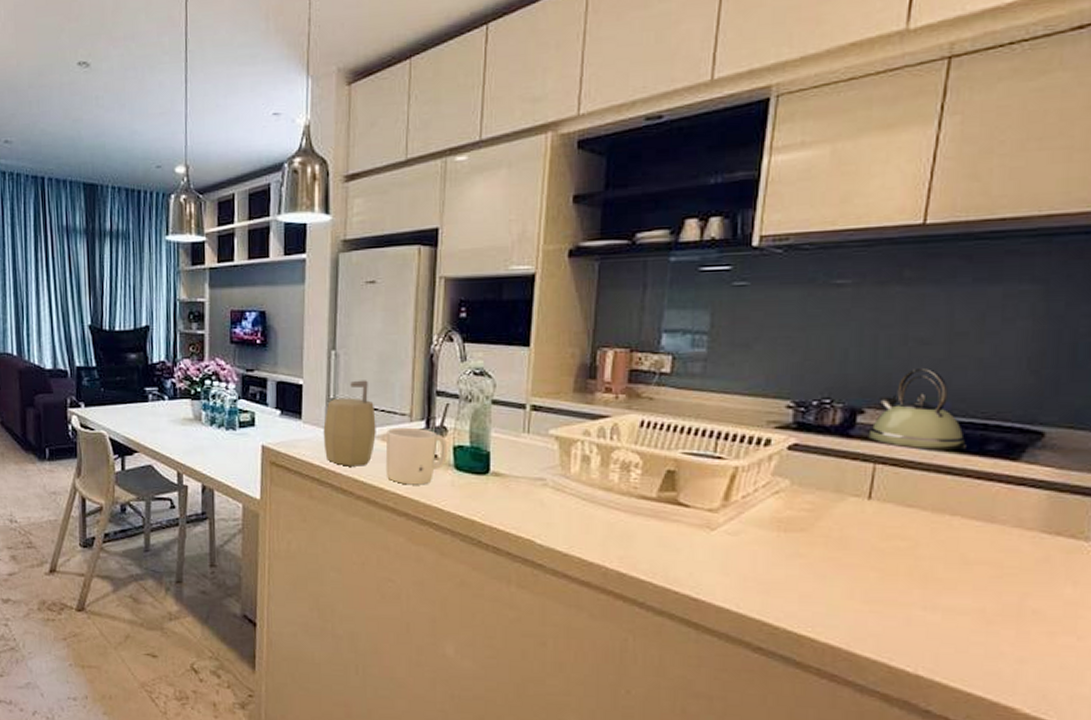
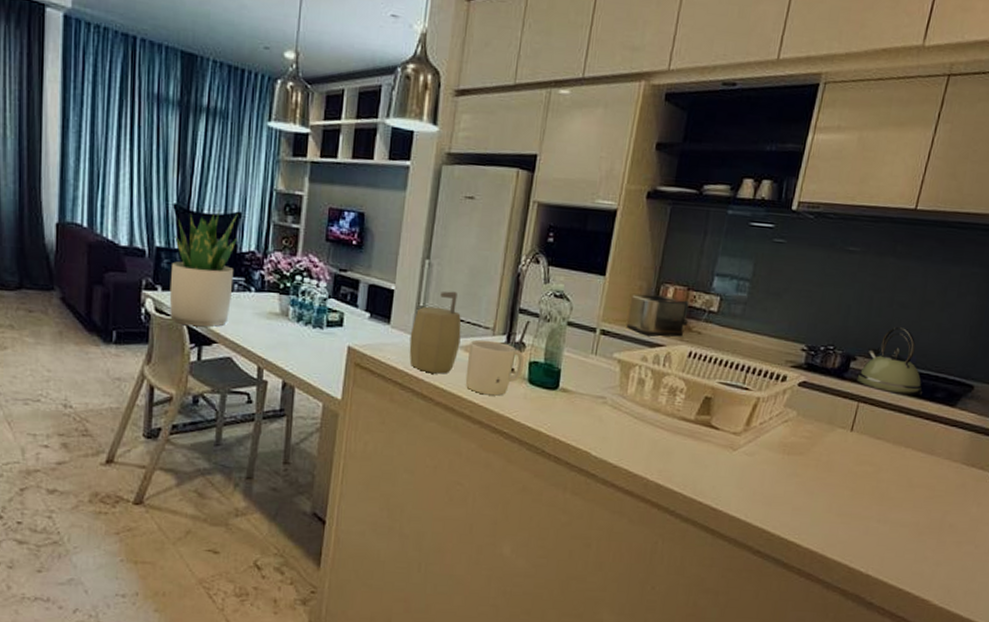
planter: none [91,326,148,438] -> present [169,211,238,328]
toaster: none [560,361,635,407] -> present [626,293,689,337]

